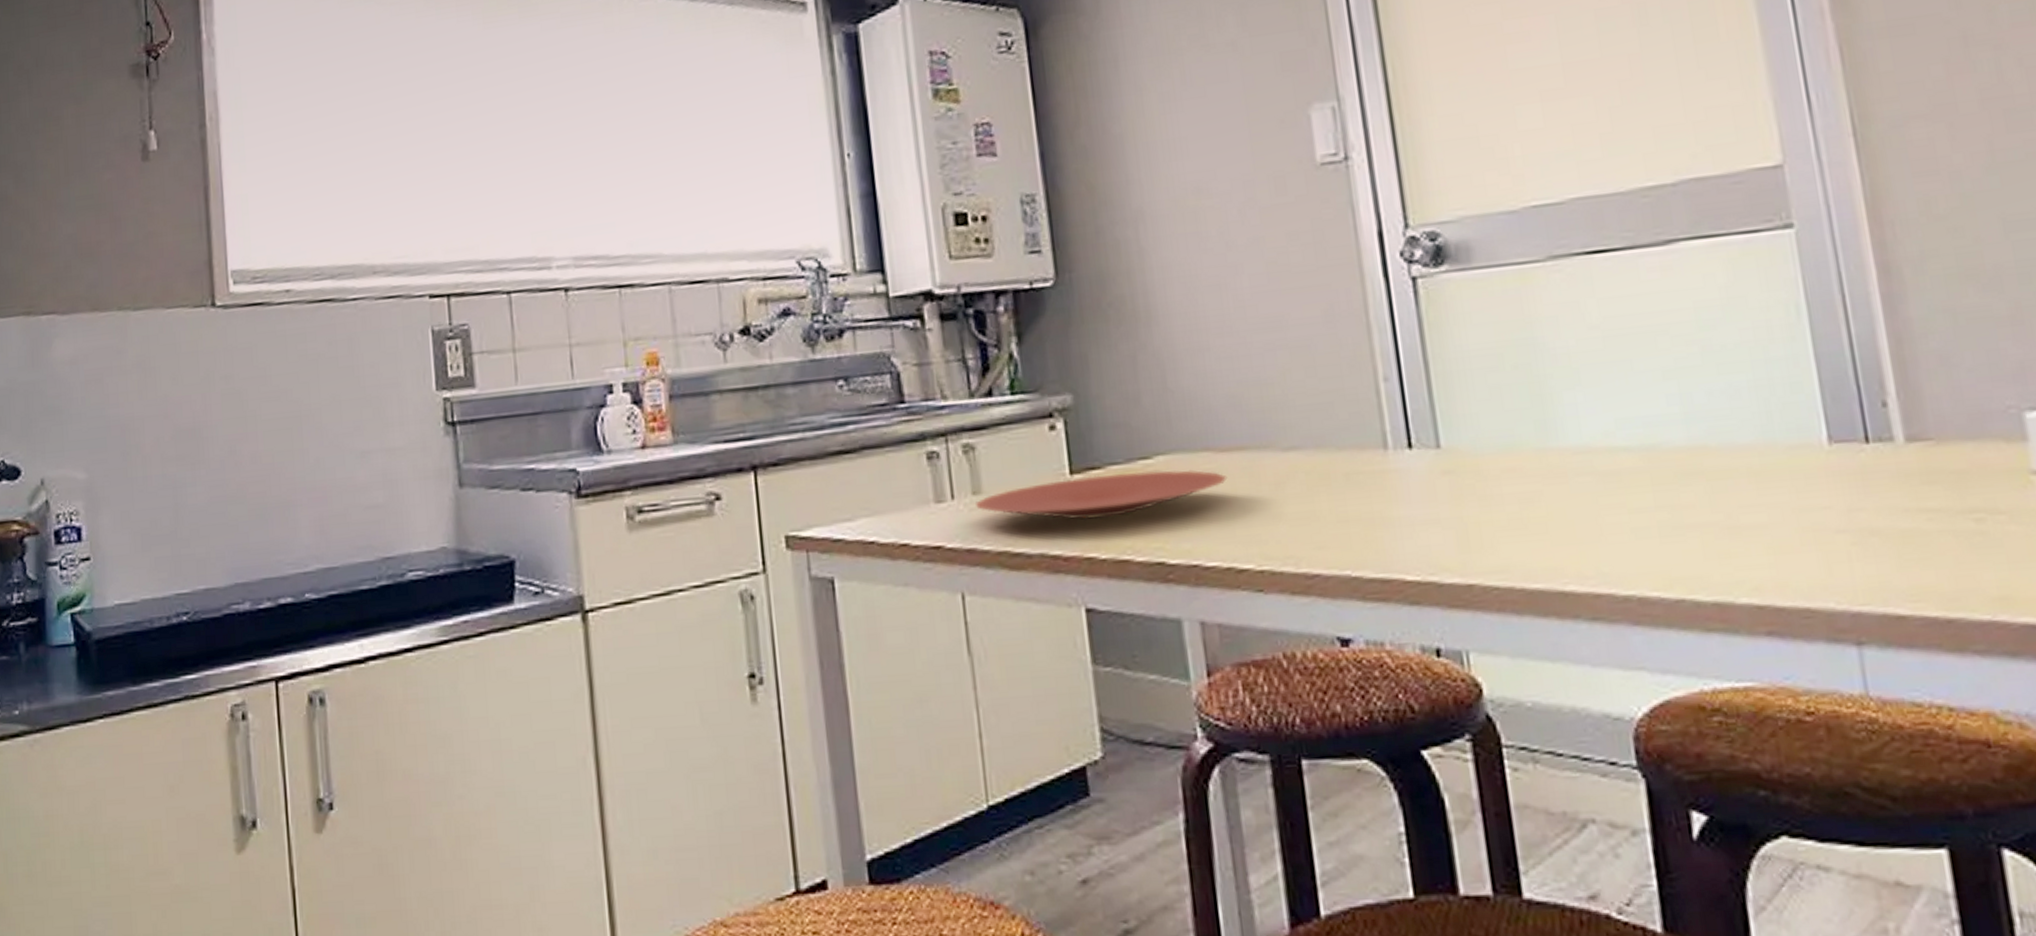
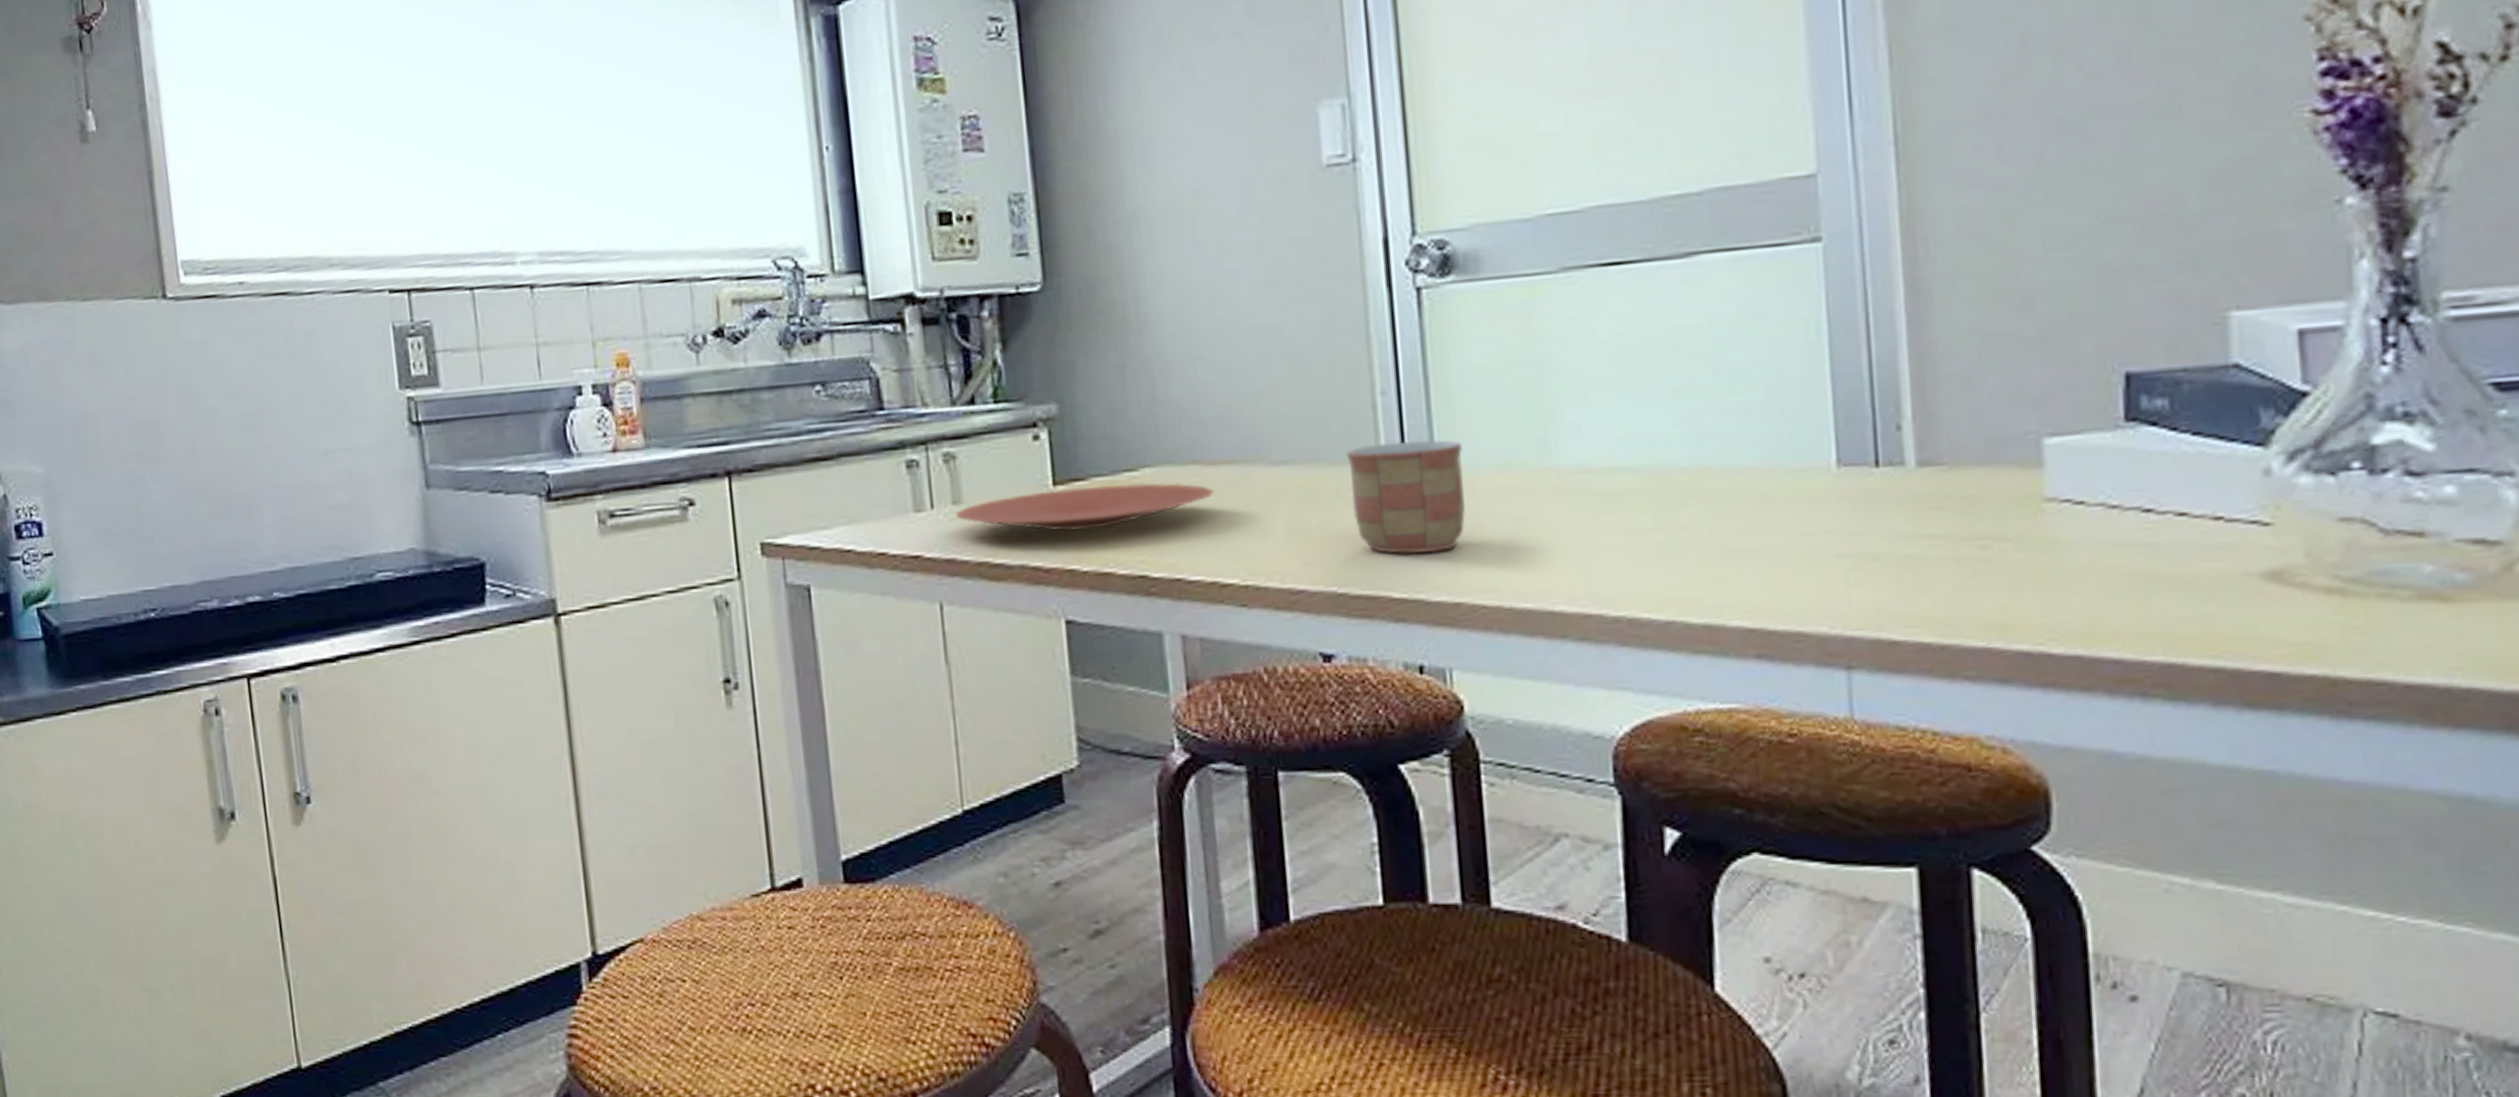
mug: none [1353,423,1472,537] -> present [1346,439,1465,555]

